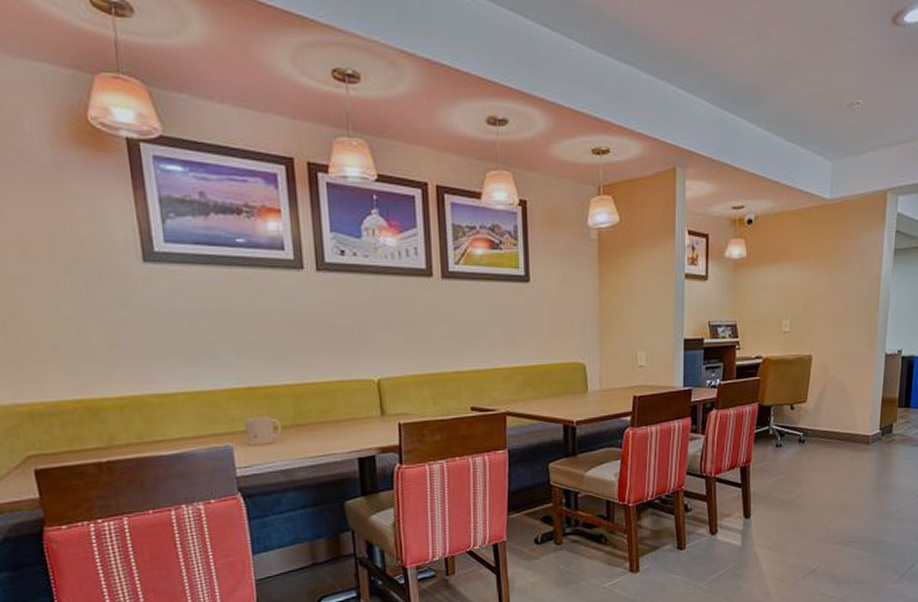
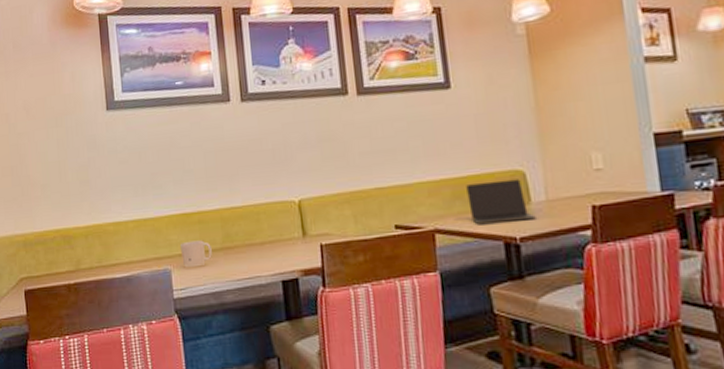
laptop: none [536,370,590,410] -> present [466,179,536,225]

